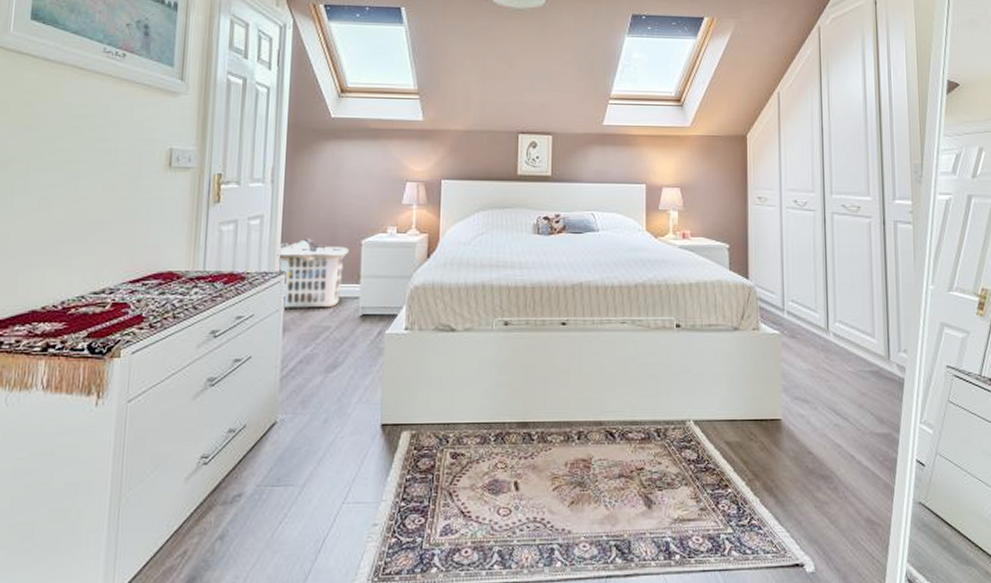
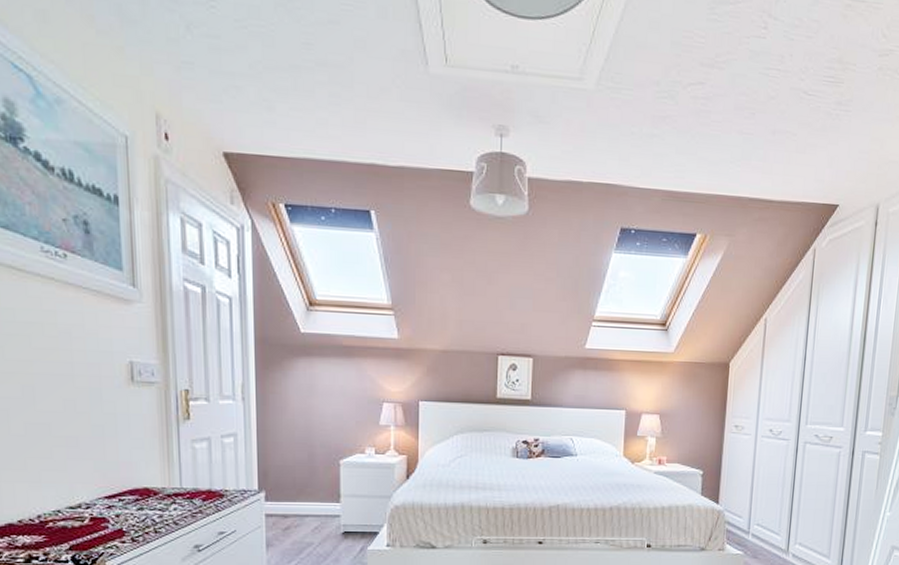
clothes hamper: present [277,237,349,308] -> none [254,456,327,525]

